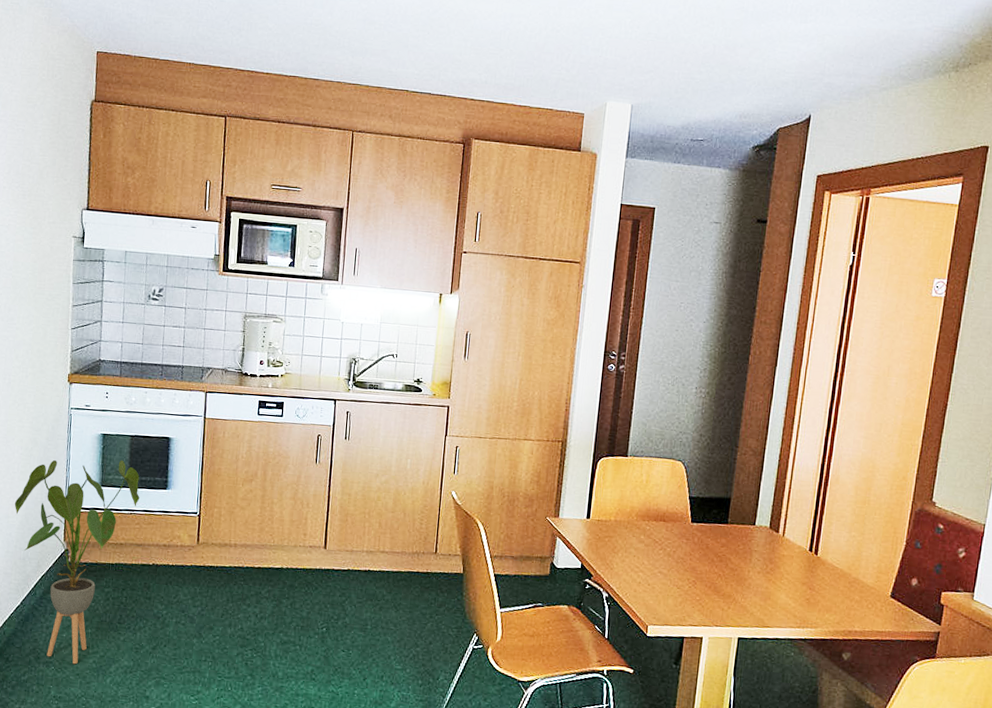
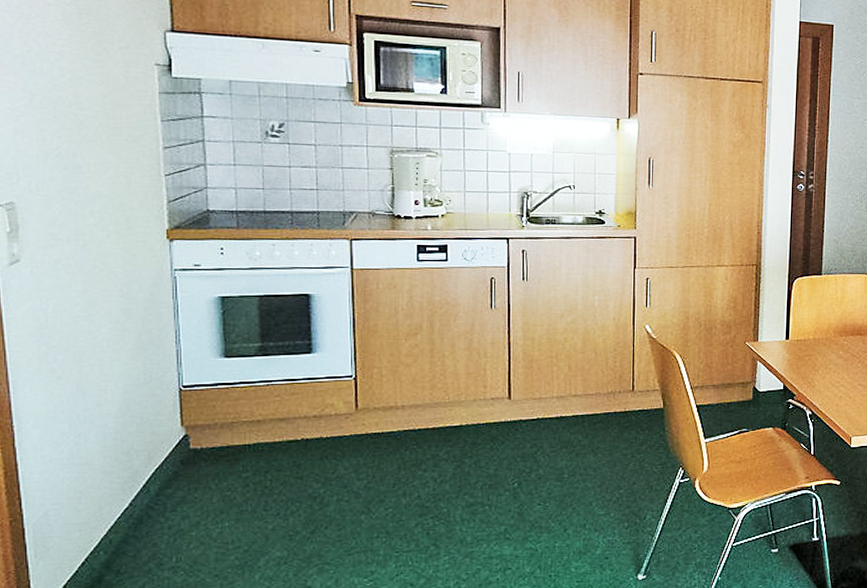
house plant: present [14,459,140,665] -> none [107,325,277,565]

